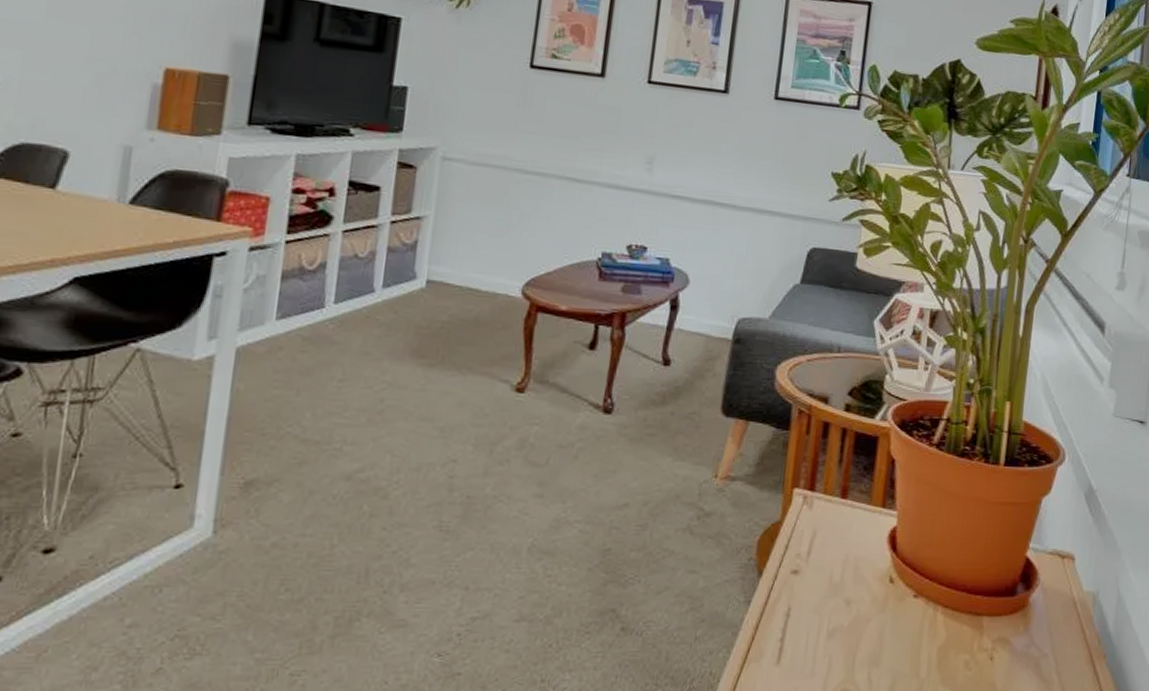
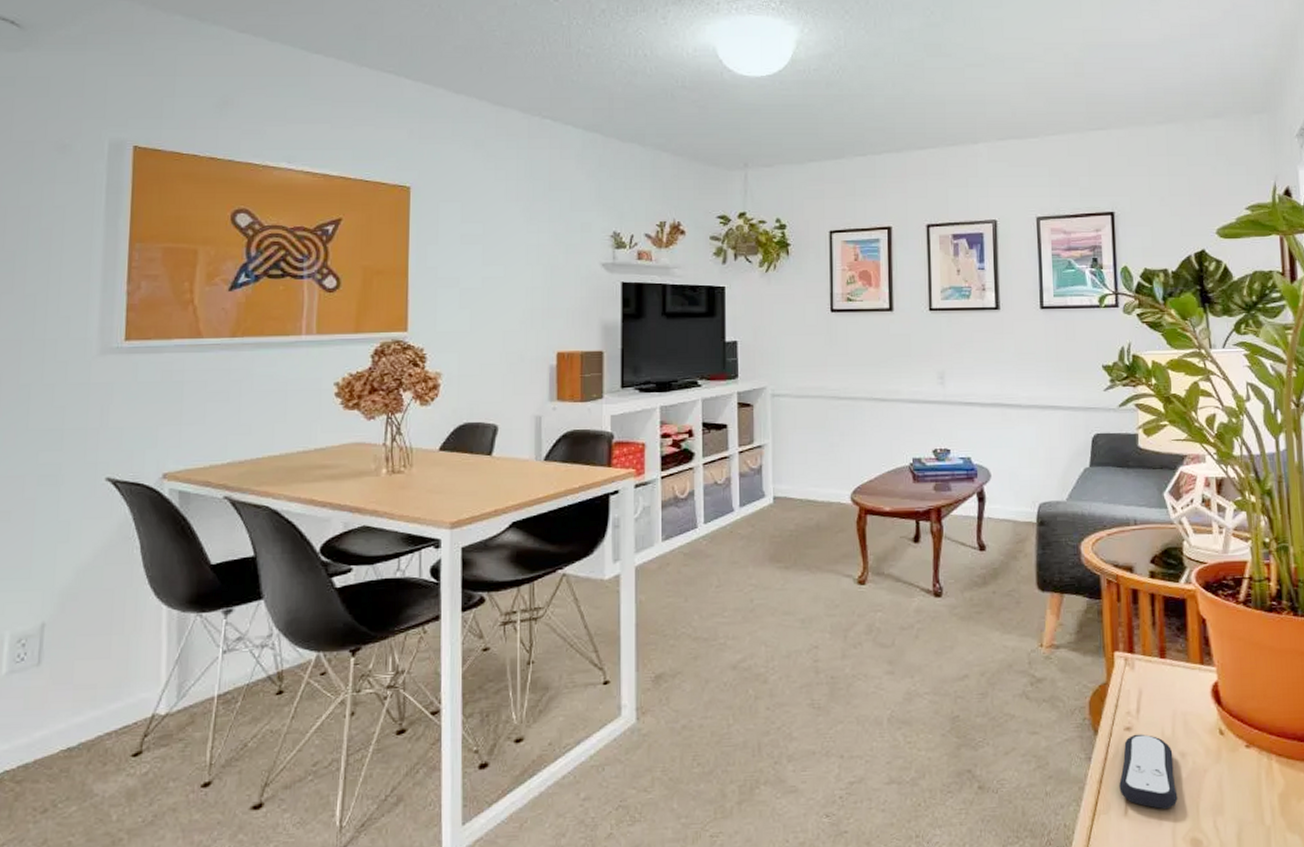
remote control: none [775,578,838,658] -> present [1119,733,1178,809]

